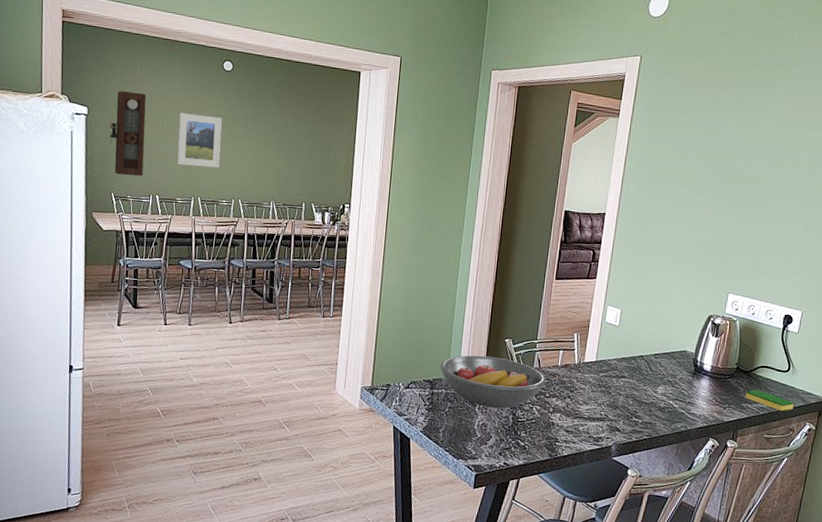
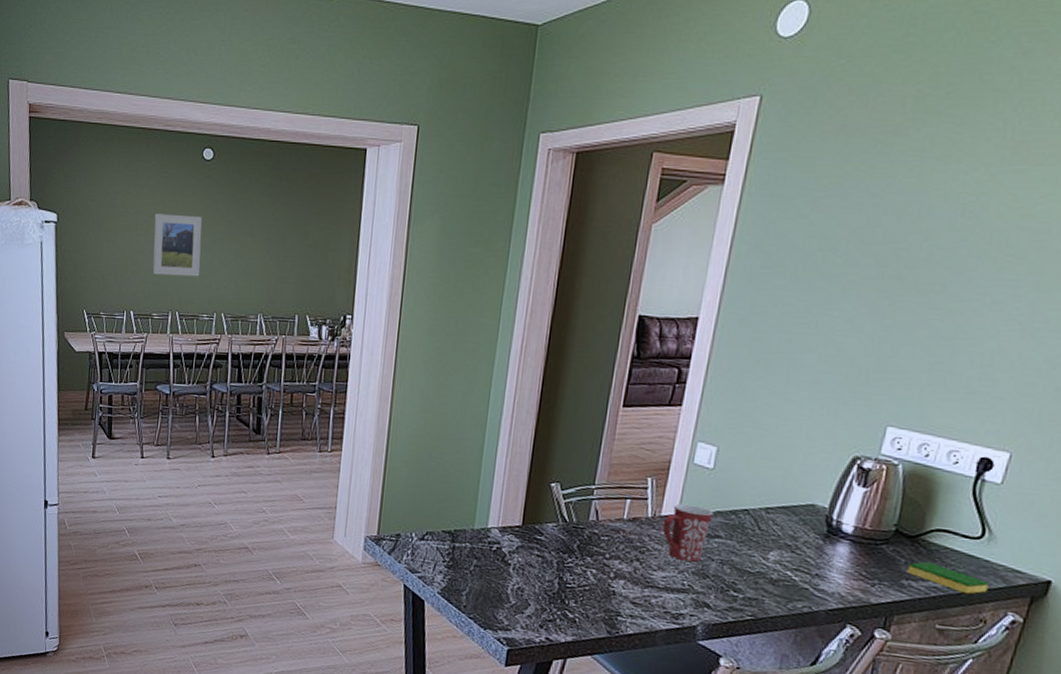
pendulum clock: present [109,91,147,177] -> none [80,192,119,290]
fruit bowl: present [440,355,546,409] -> none [463,502,606,570]
mug: none [585,352,620,397] -> present [662,503,714,562]

